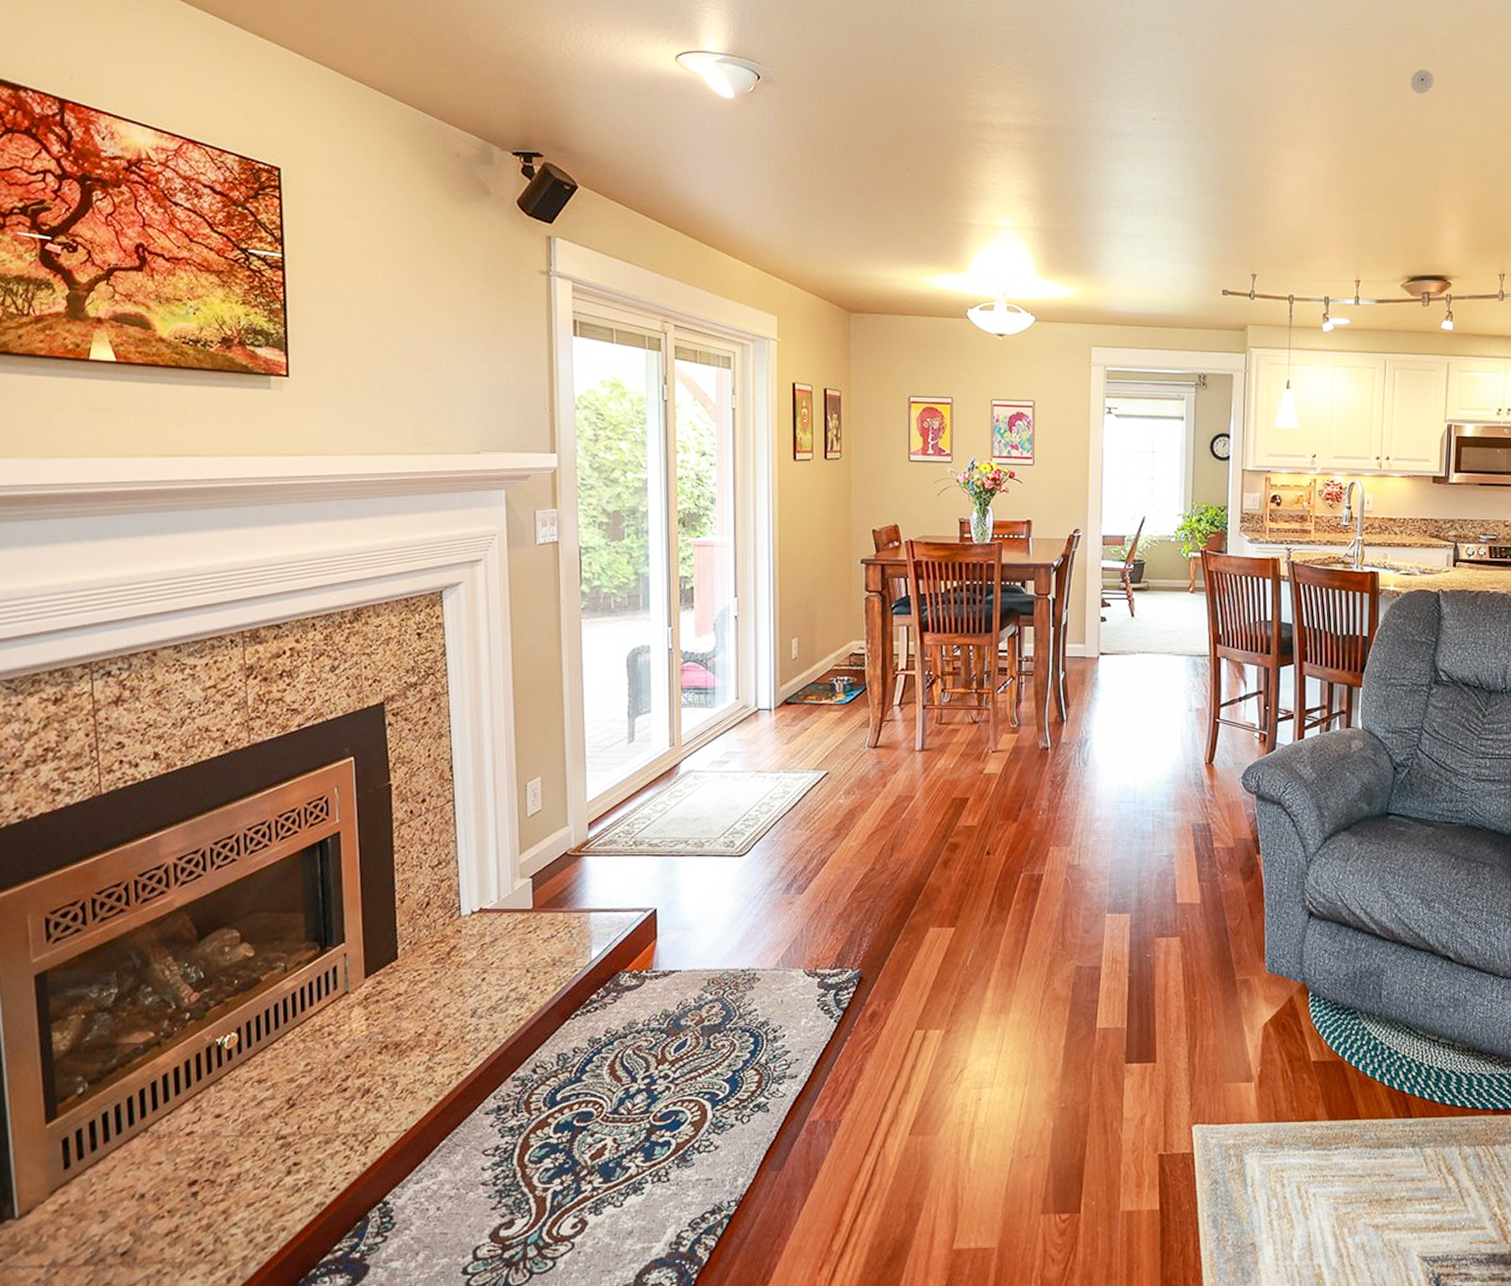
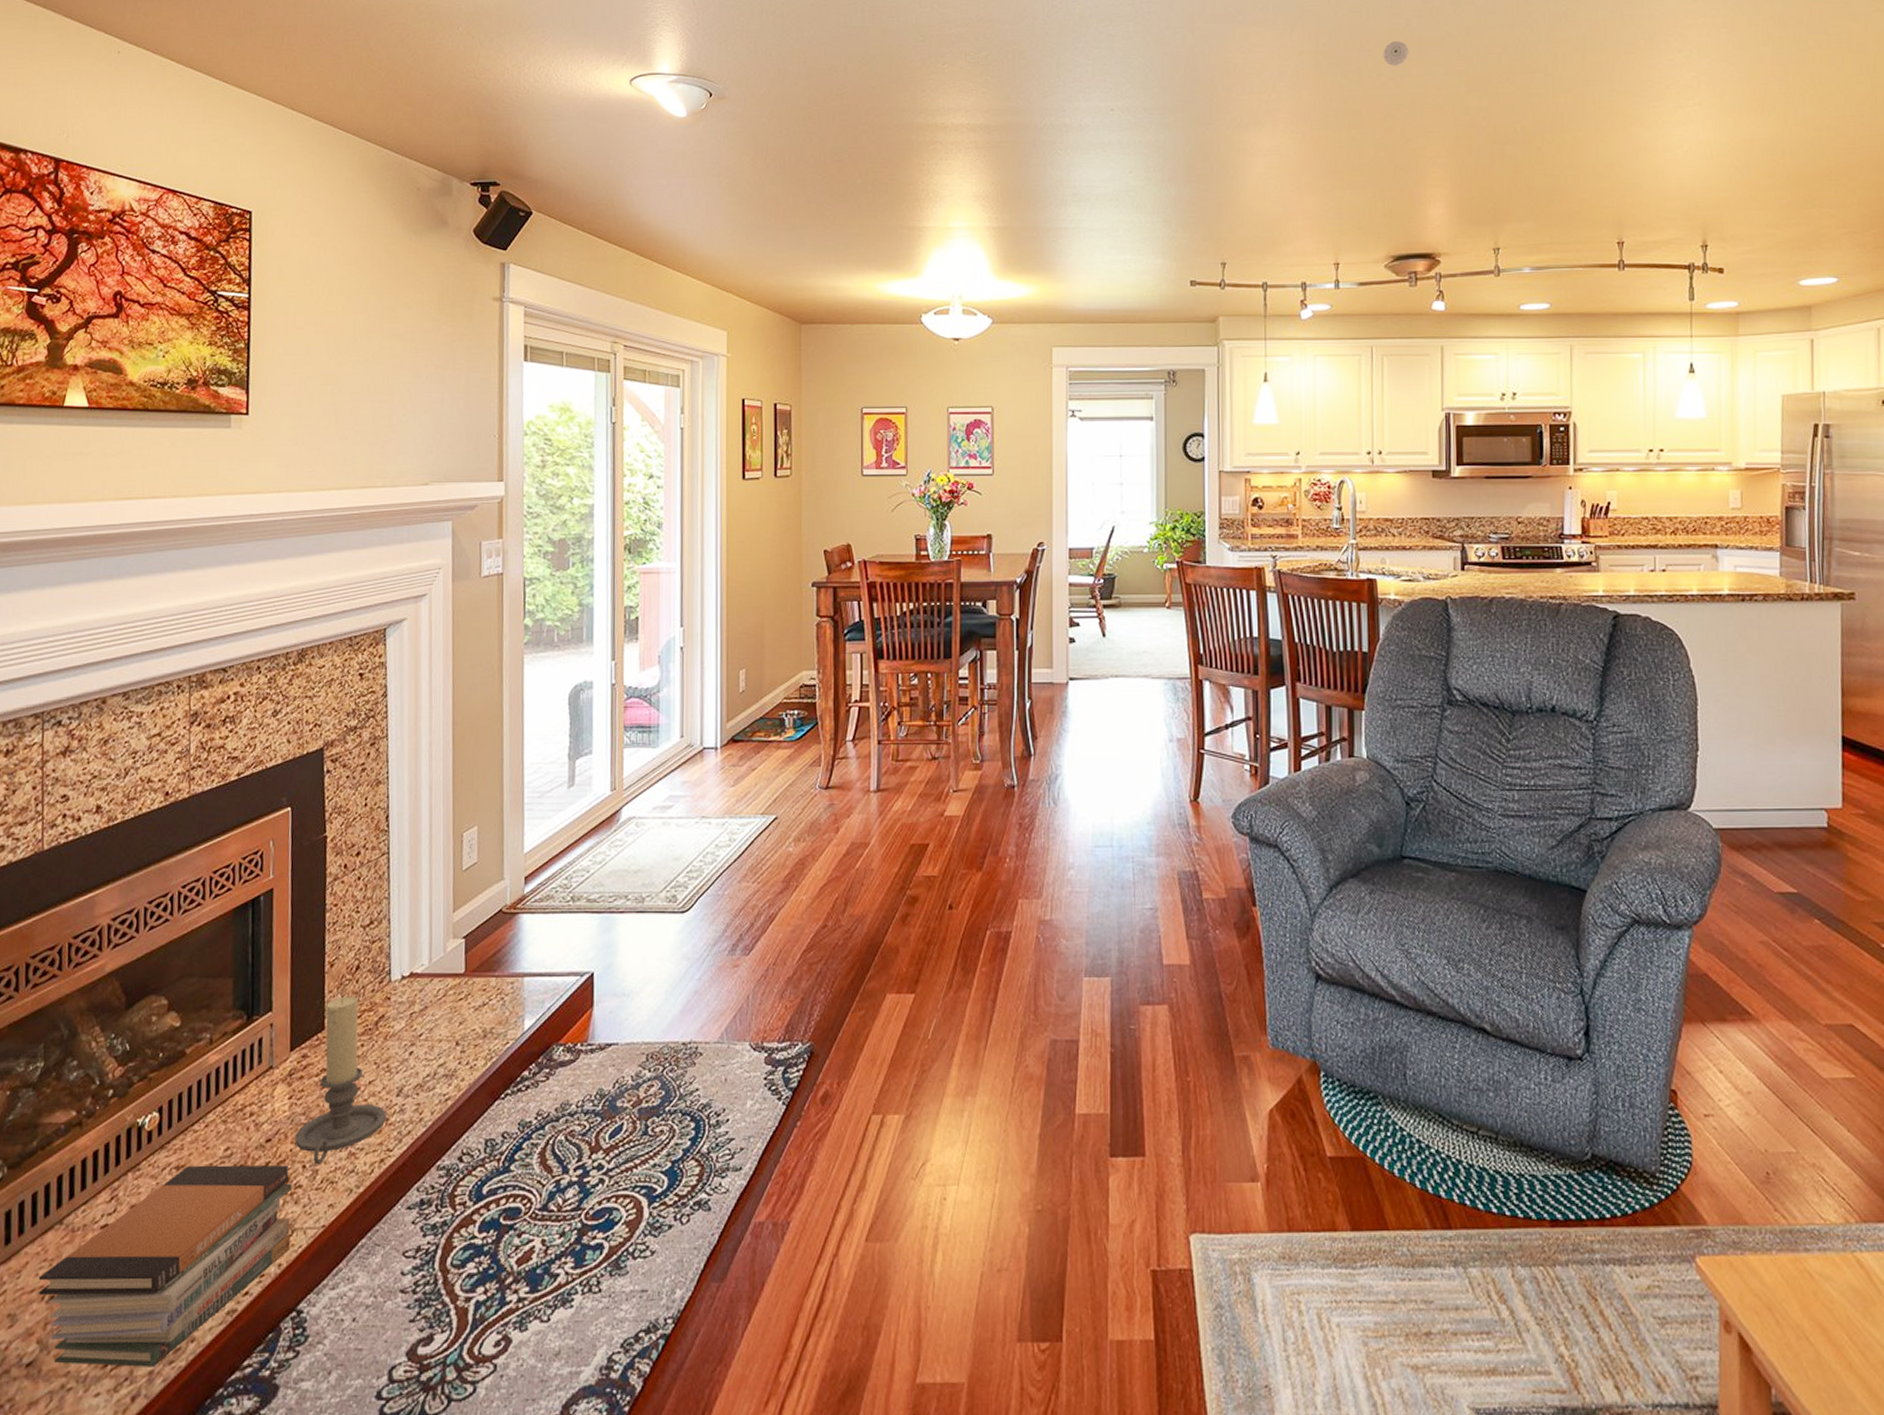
book stack: none [127,1077,374,1253] -> present [38,1164,292,1367]
candle holder: none [373,929,462,1077] -> present [295,996,387,1165]

